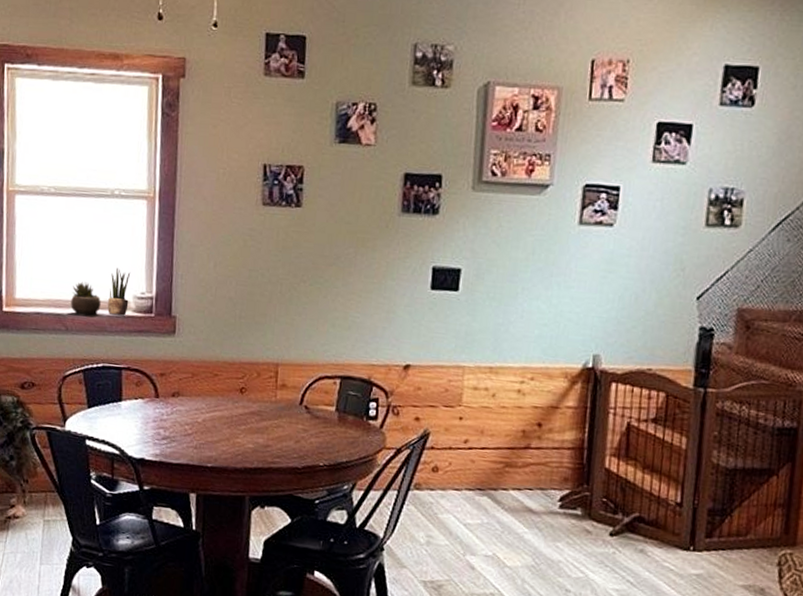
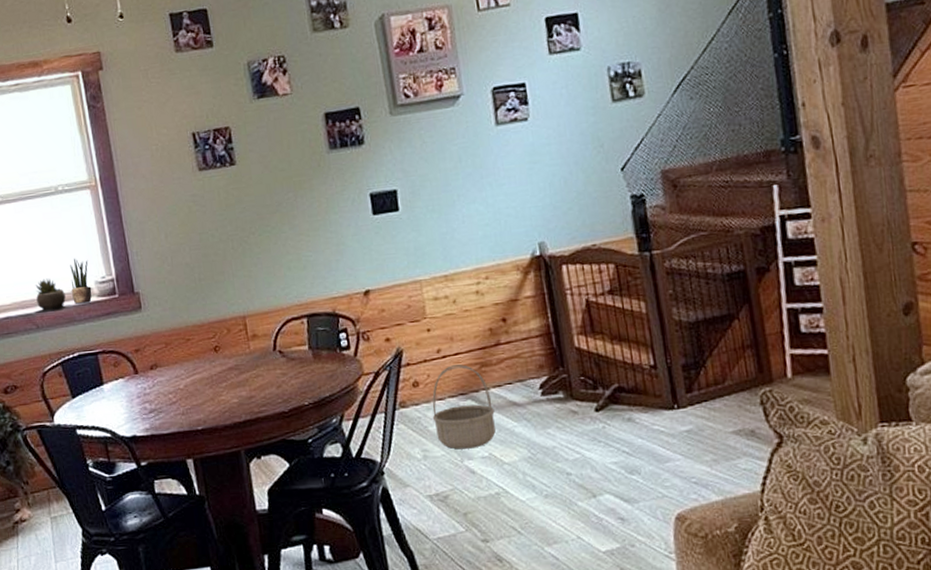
basket: none [444,458,509,545] -> present [432,364,496,450]

